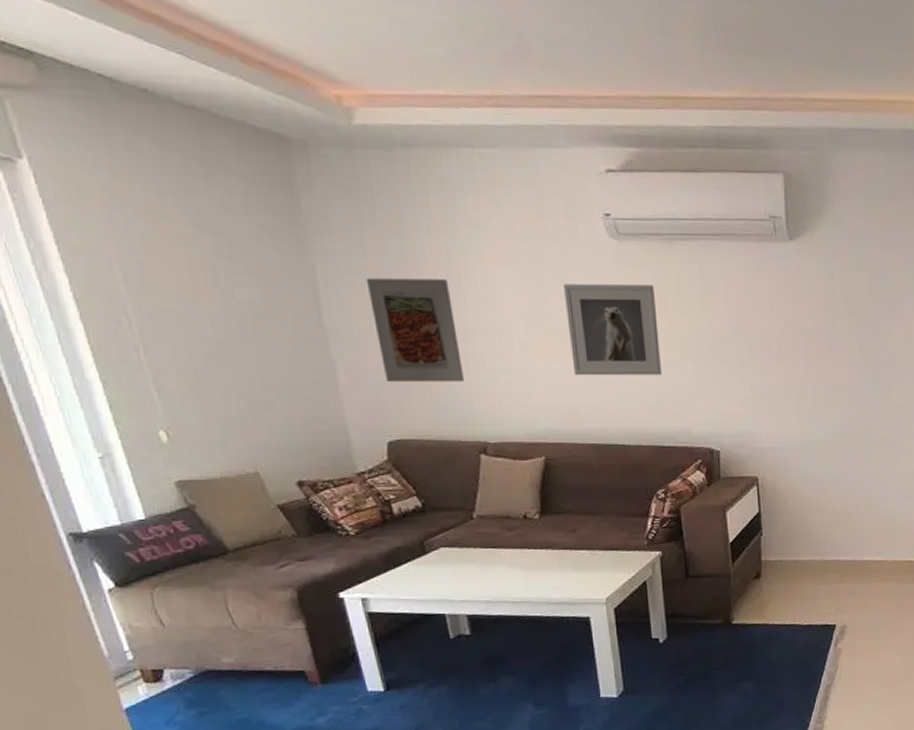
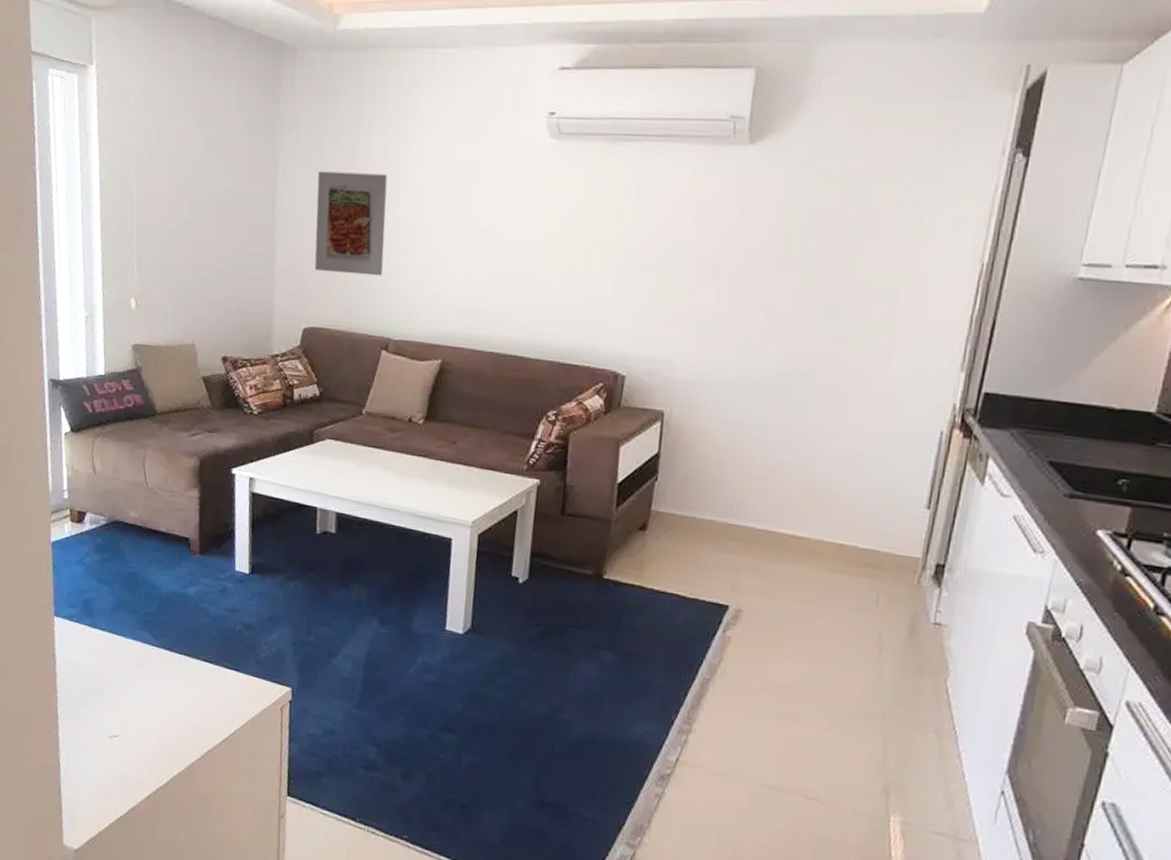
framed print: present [563,284,662,376] -> none [487,183,587,286]

